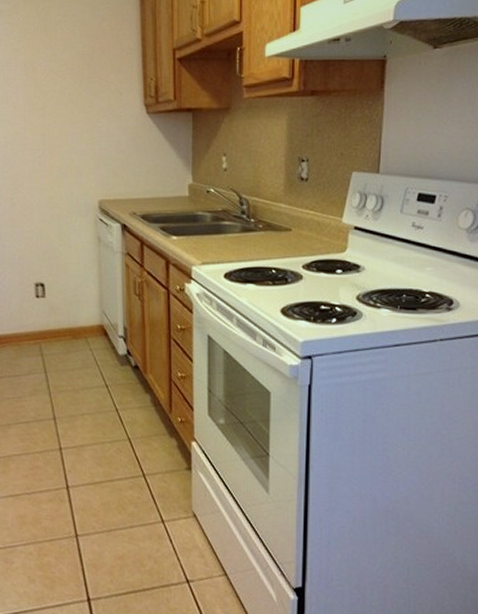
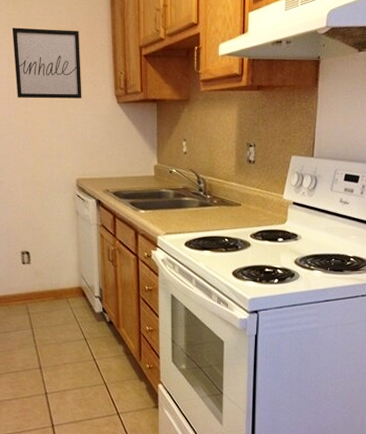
wall art: none [29,31,107,110] -> present [12,27,82,99]

